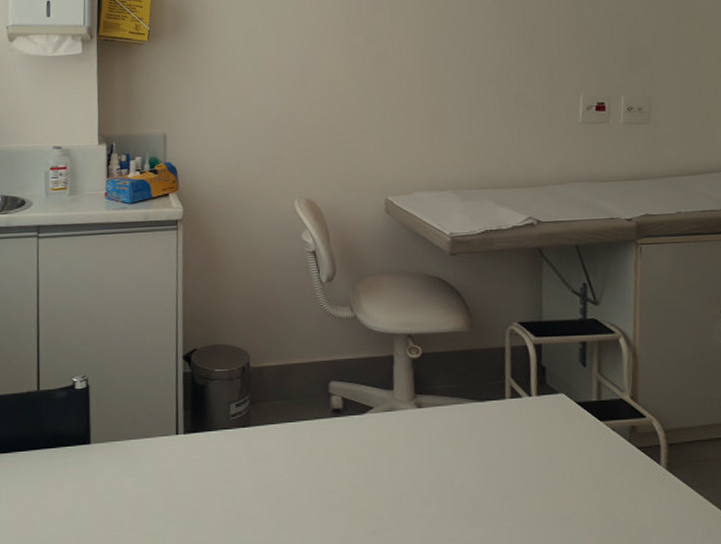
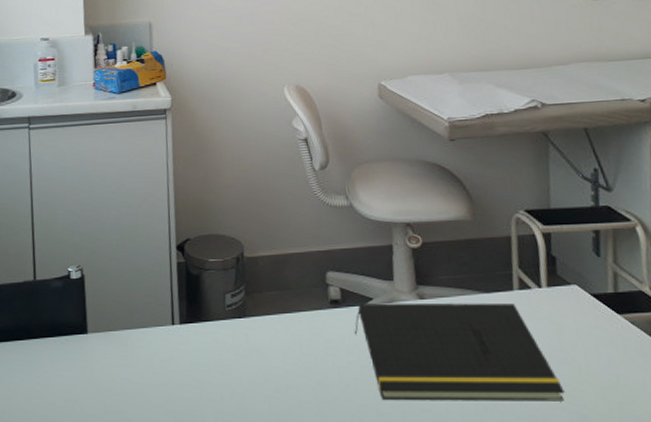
notepad: none [354,411,550,506] -> present [354,302,565,401]

